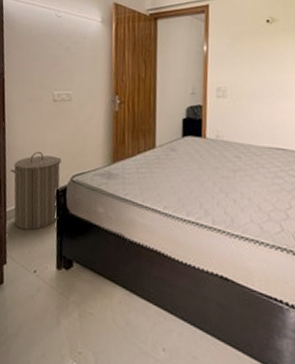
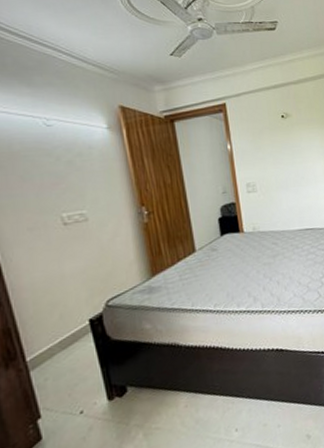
laundry hamper: present [10,151,61,231] -> none [20,284,99,375]

